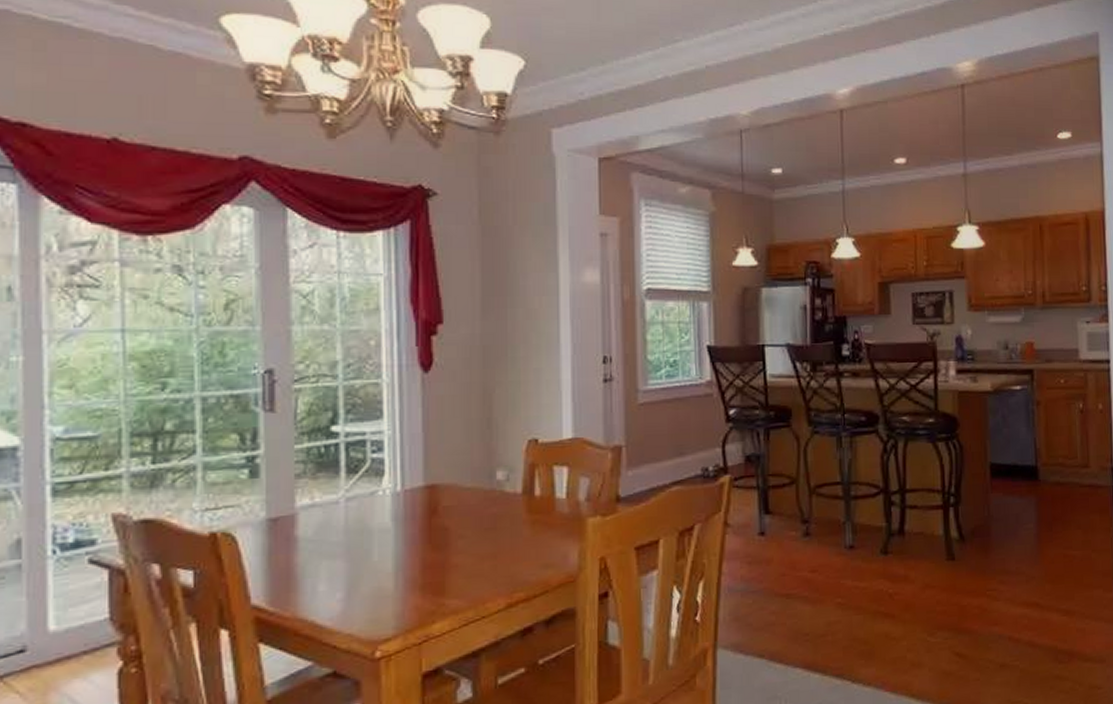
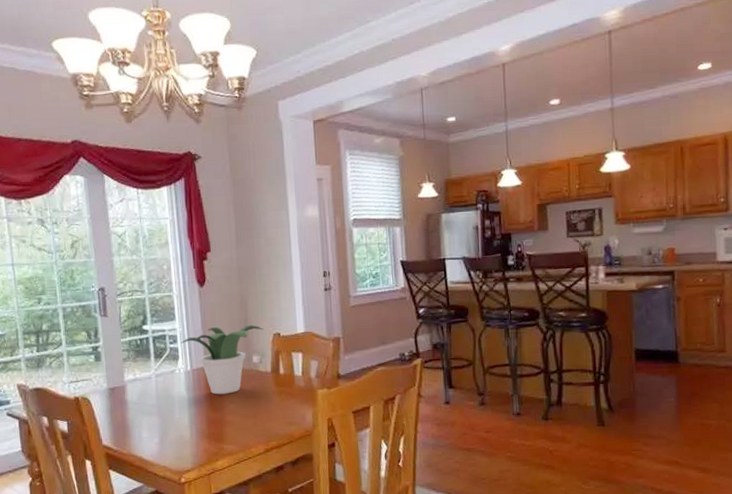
potted plant: none [389,426,515,527] -> present [181,324,264,395]

